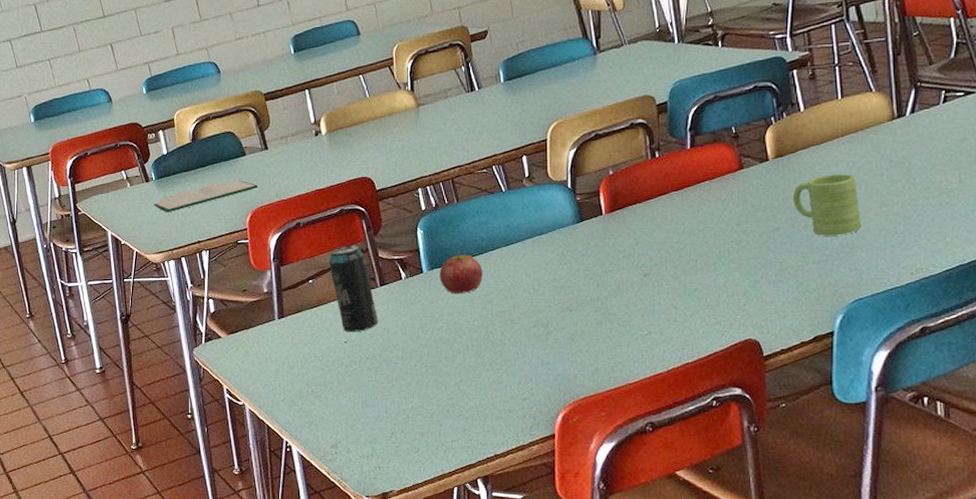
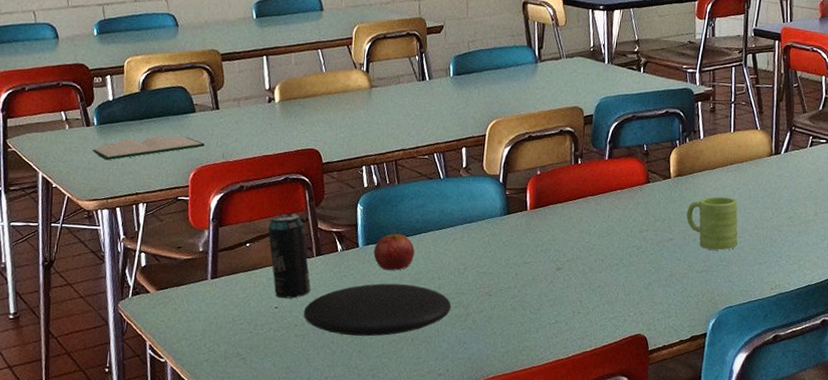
plate: none [373,307,529,364] -> present [303,283,452,337]

